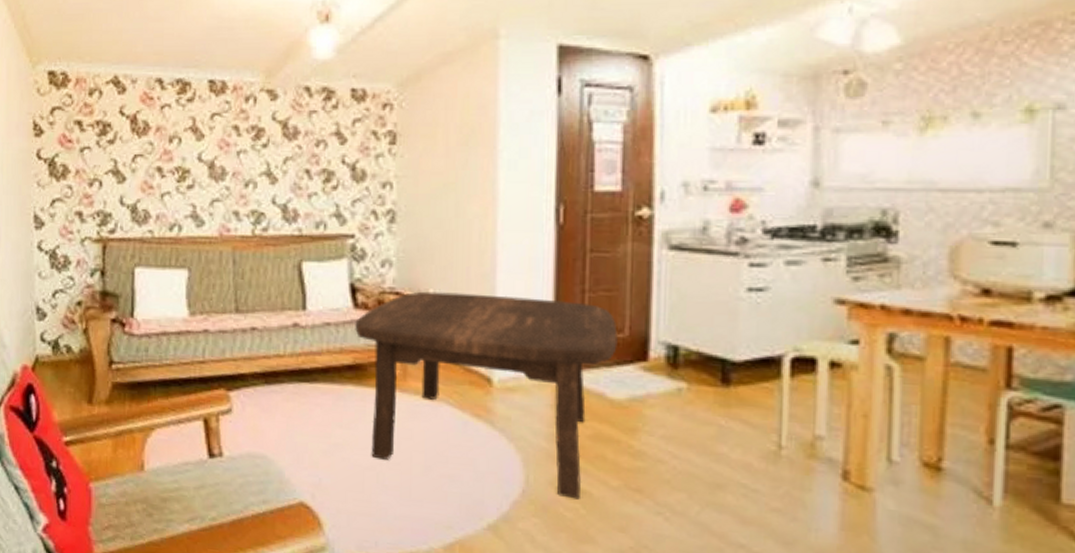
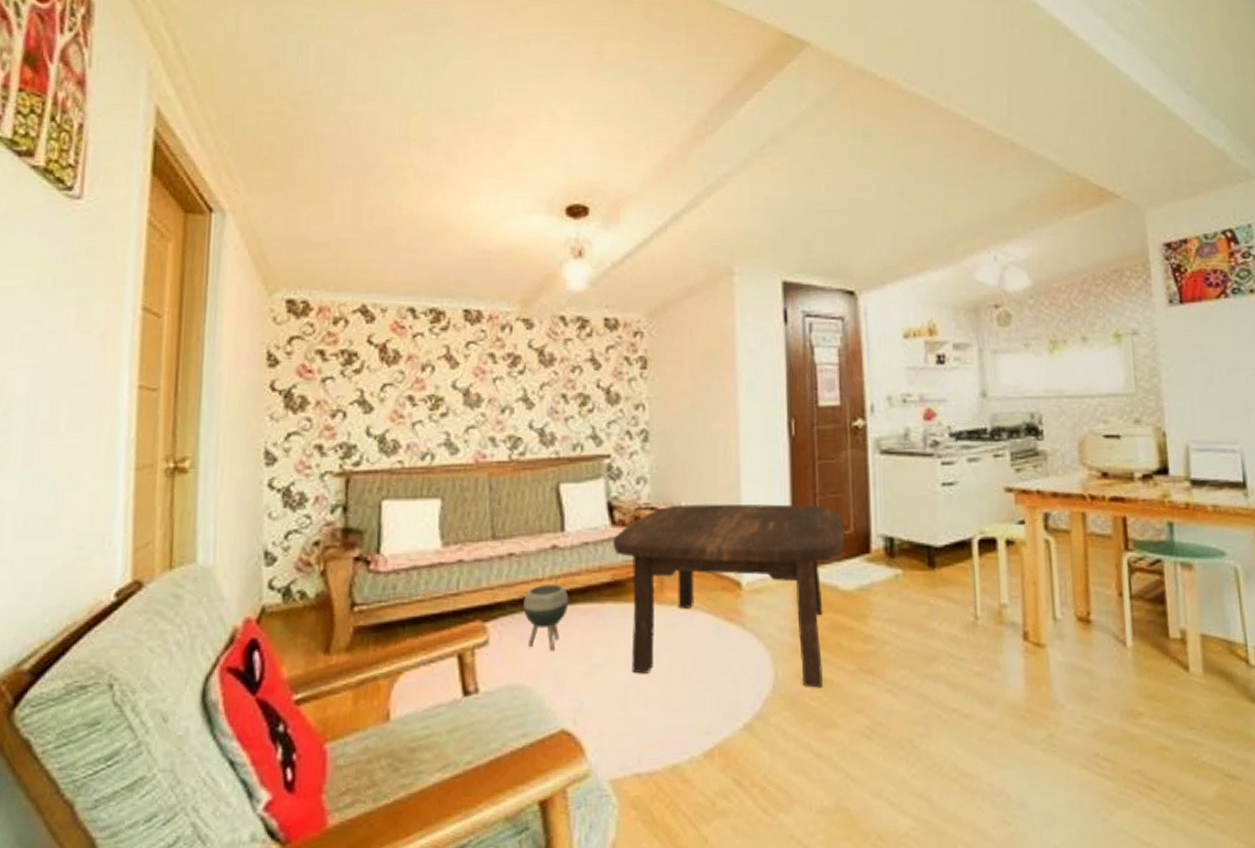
planter: none [265,360,310,426] -> present [523,583,569,650]

